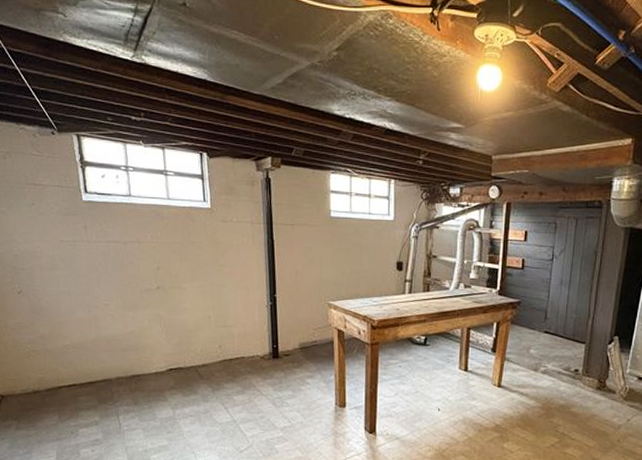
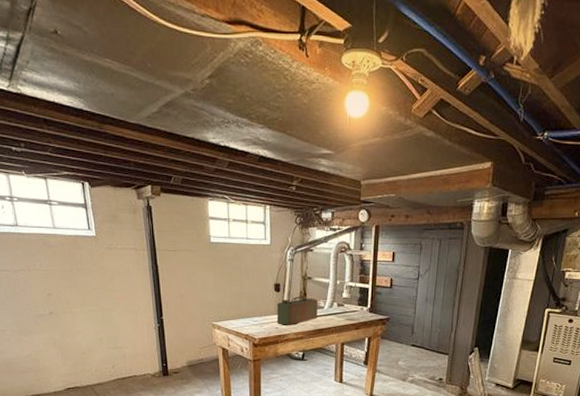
toolbox: none [397,276,443,308] -> present [276,296,318,326]

